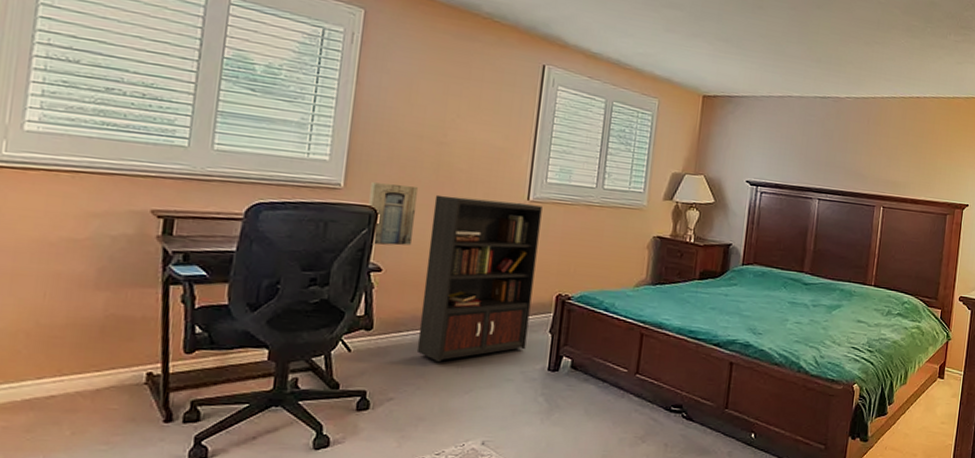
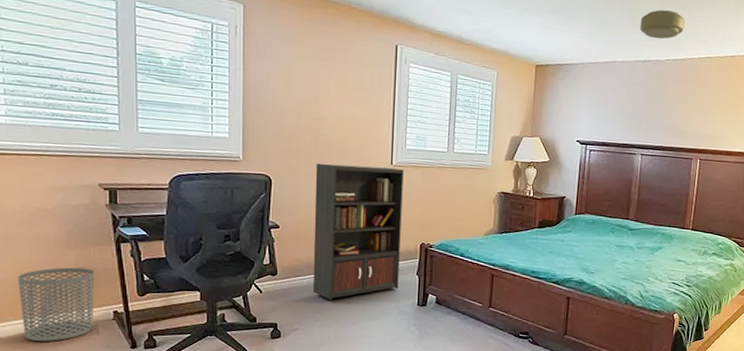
waste bin: none [15,314,129,412] -> present [17,267,95,341]
wall art: present [369,182,419,246] -> none [264,154,302,207]
ceiling light: none [818,44,867,76] -> present [639,9,685,39]

